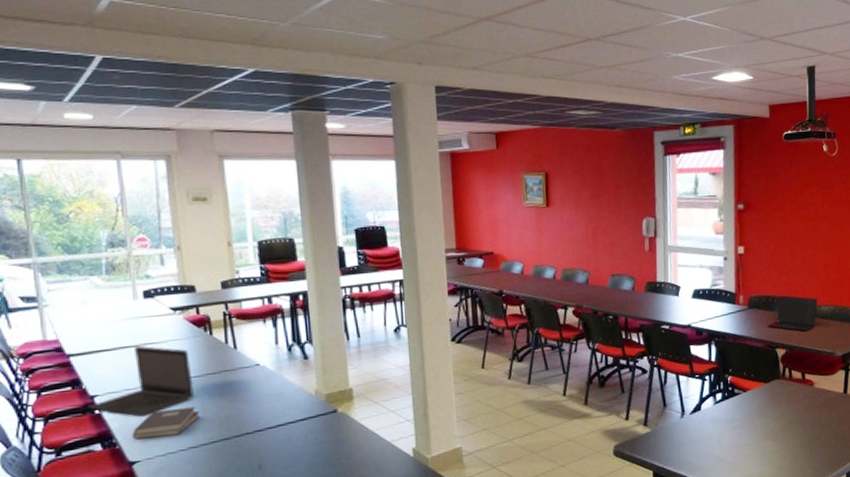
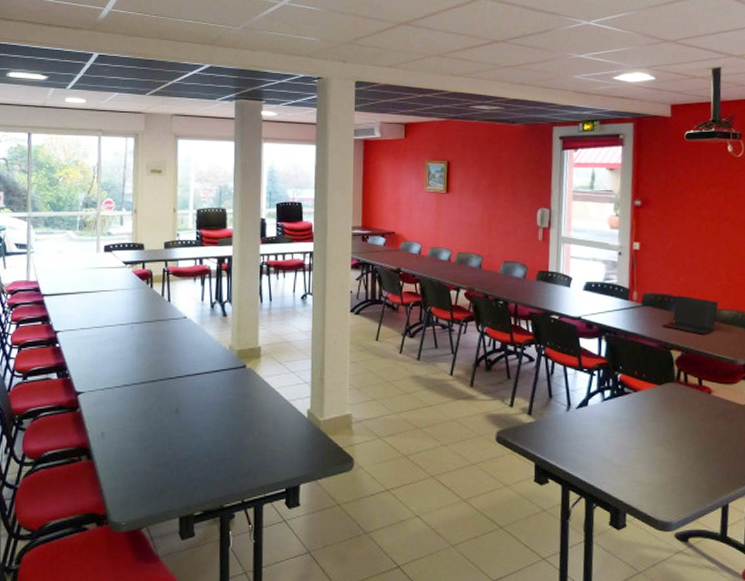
laptop: present [87,345,194,417] -> none [51,292,133,353]
hardback book: present [132,406,201,440] -> none [81,349,135,373]

